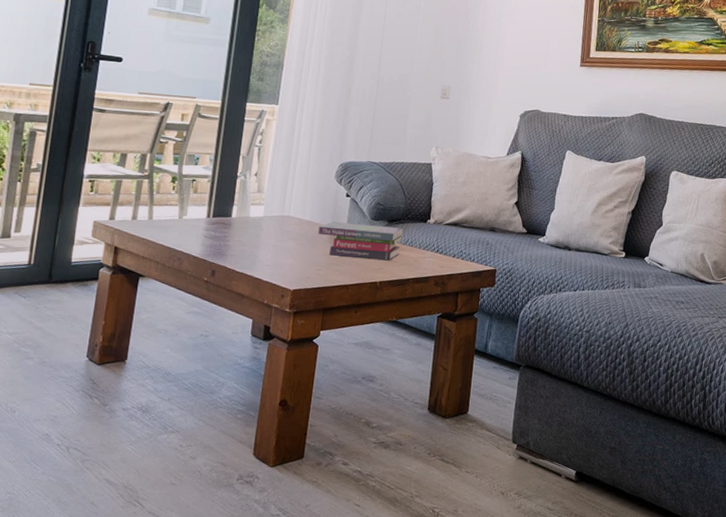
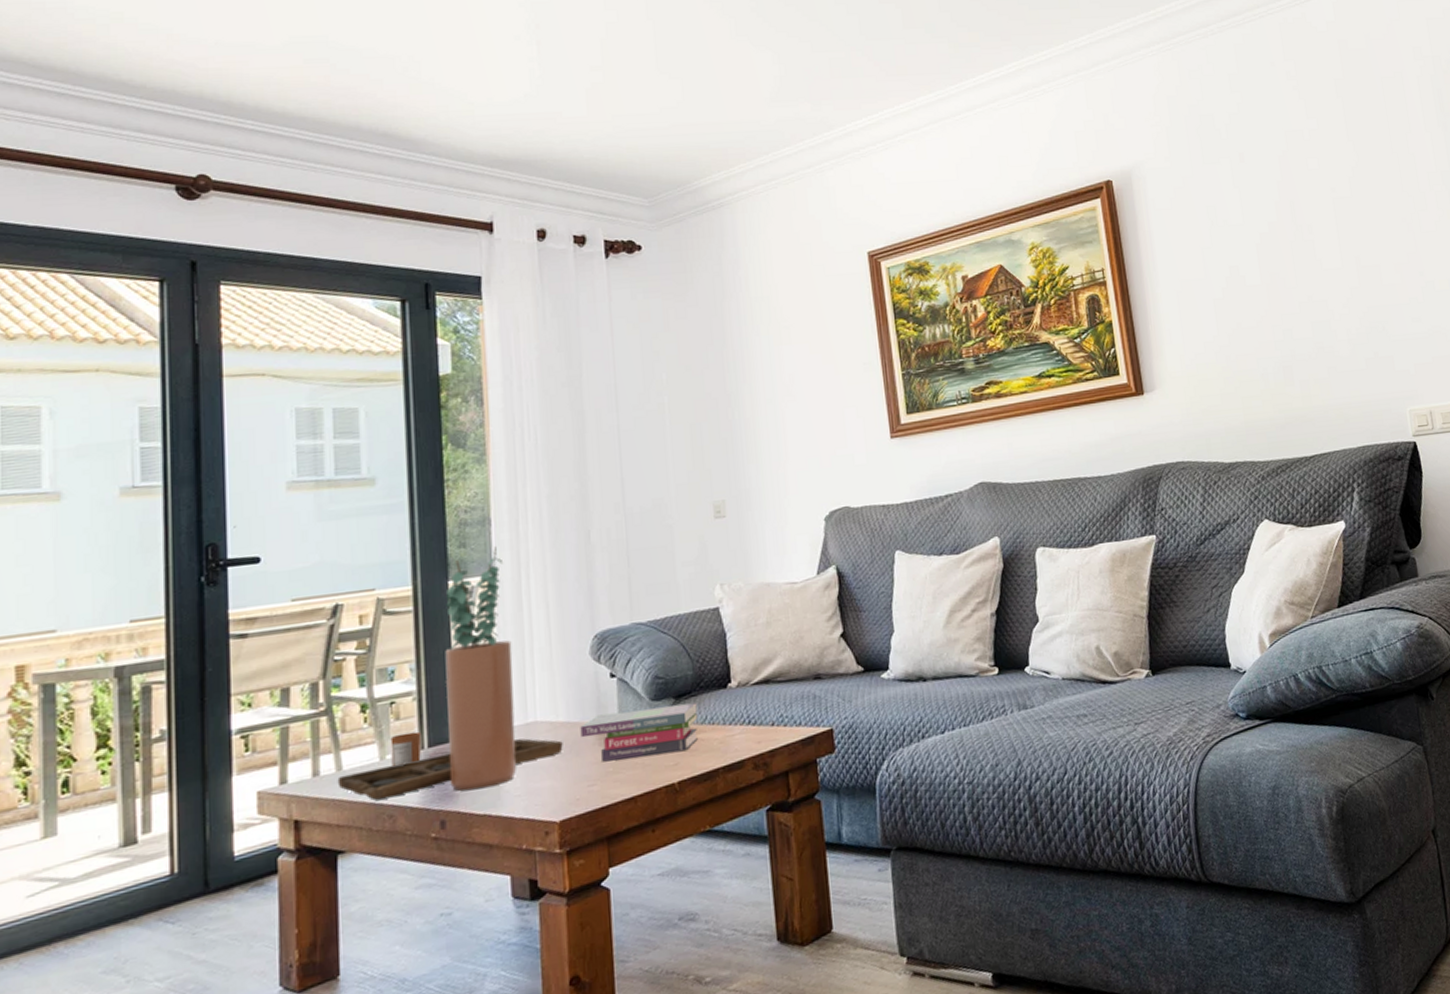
decorative tray: none [147,223,305,247] -> present [337,738,563,800]
candle: none [186,203,210,226] -> present [390,731,422,766]
vase: none [223,85,286,255] -> present [445,546,516,791]

